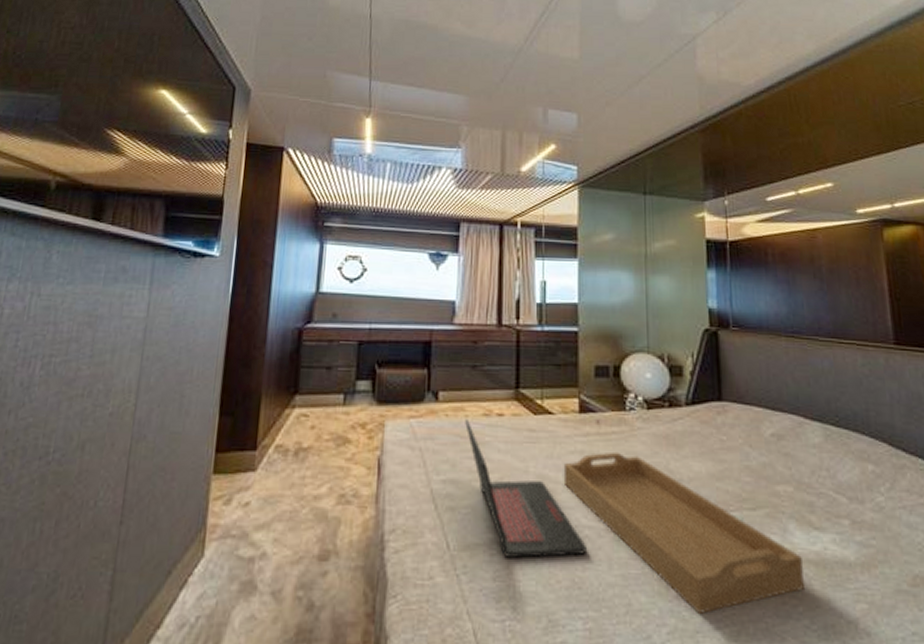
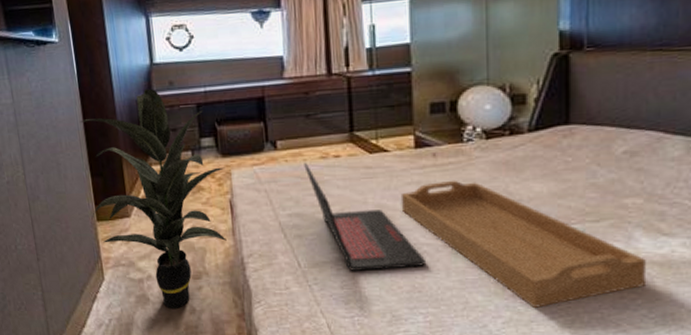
indoor plant: none [208,318,379,602] -> present [79,88,227,308]

